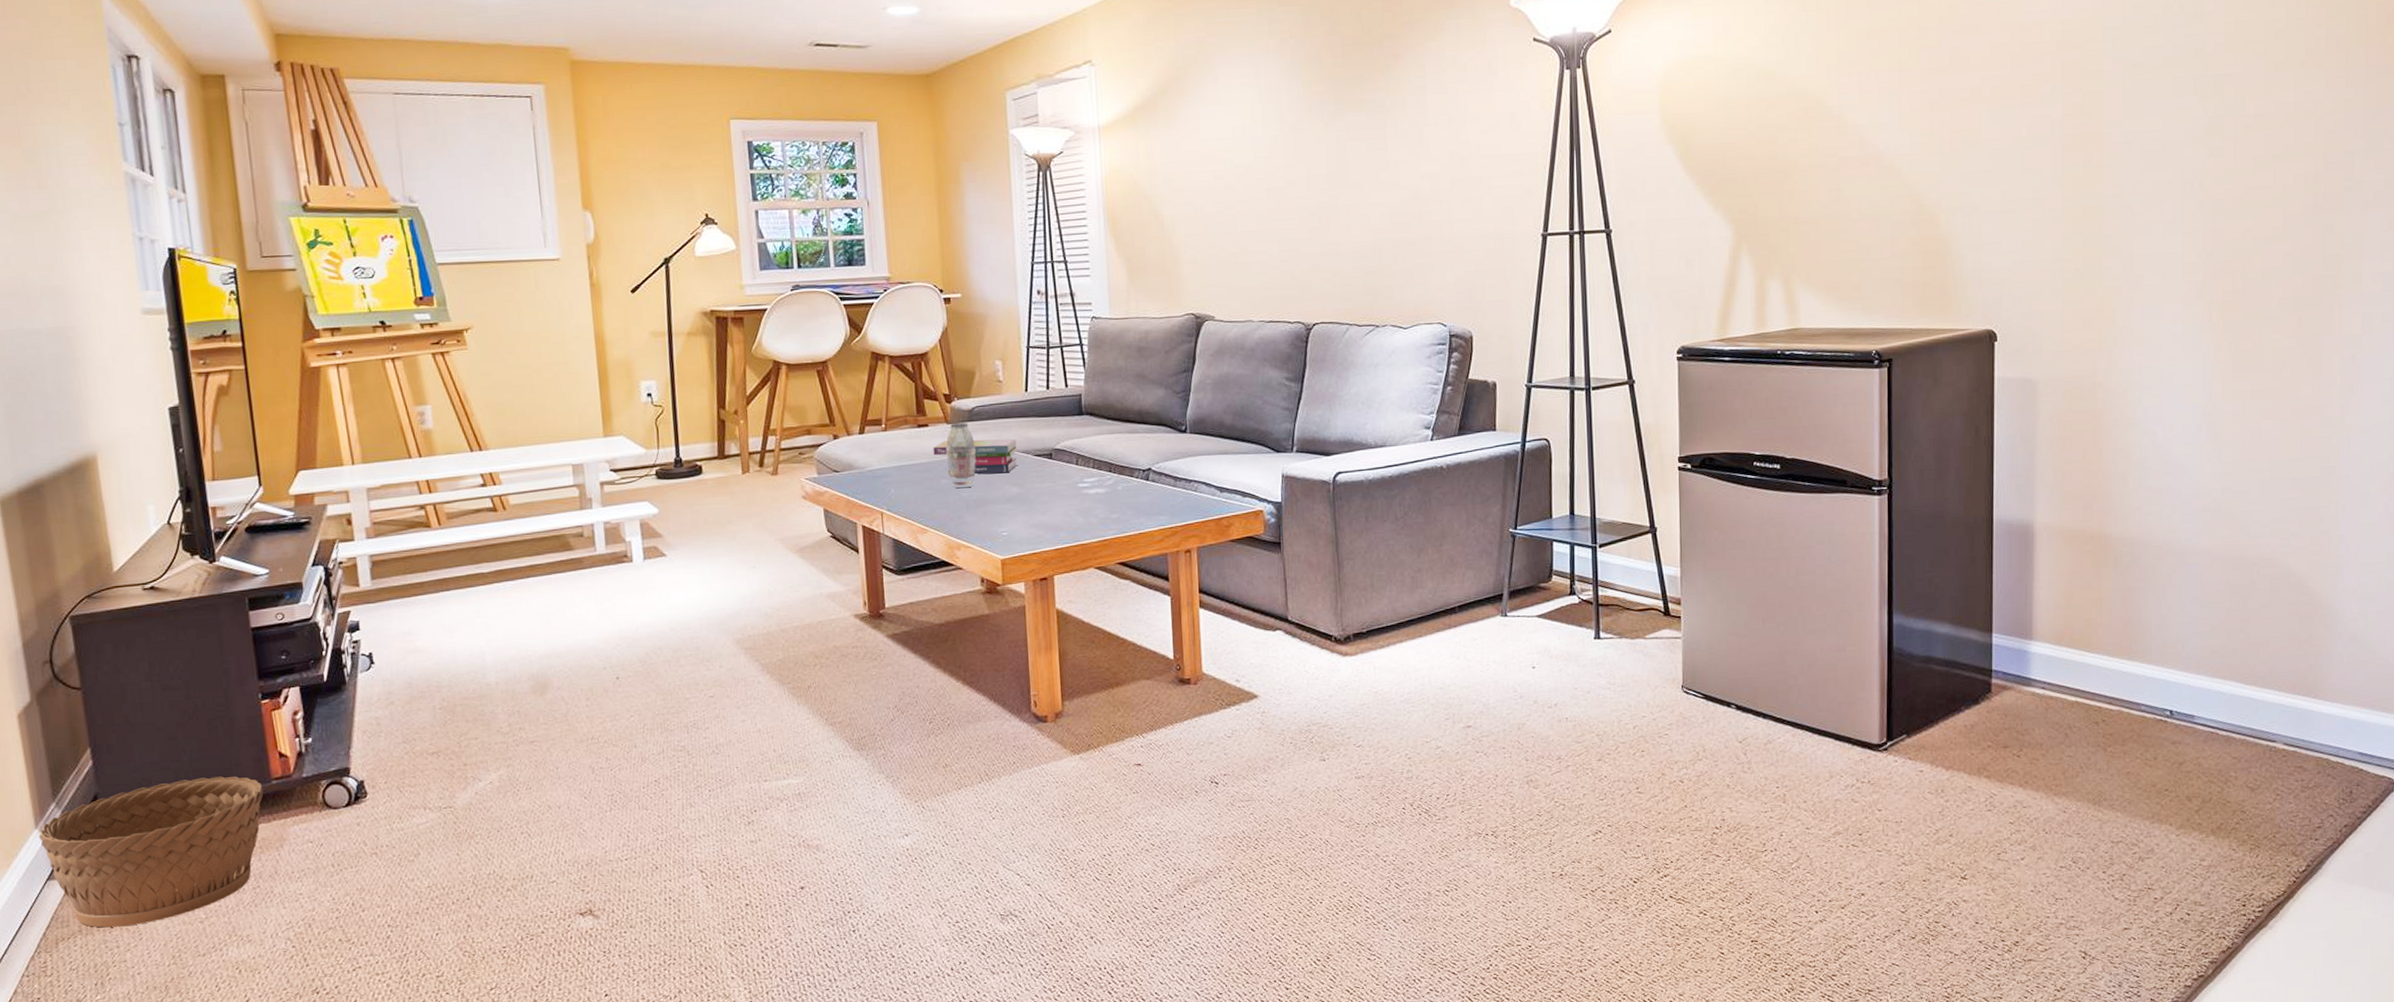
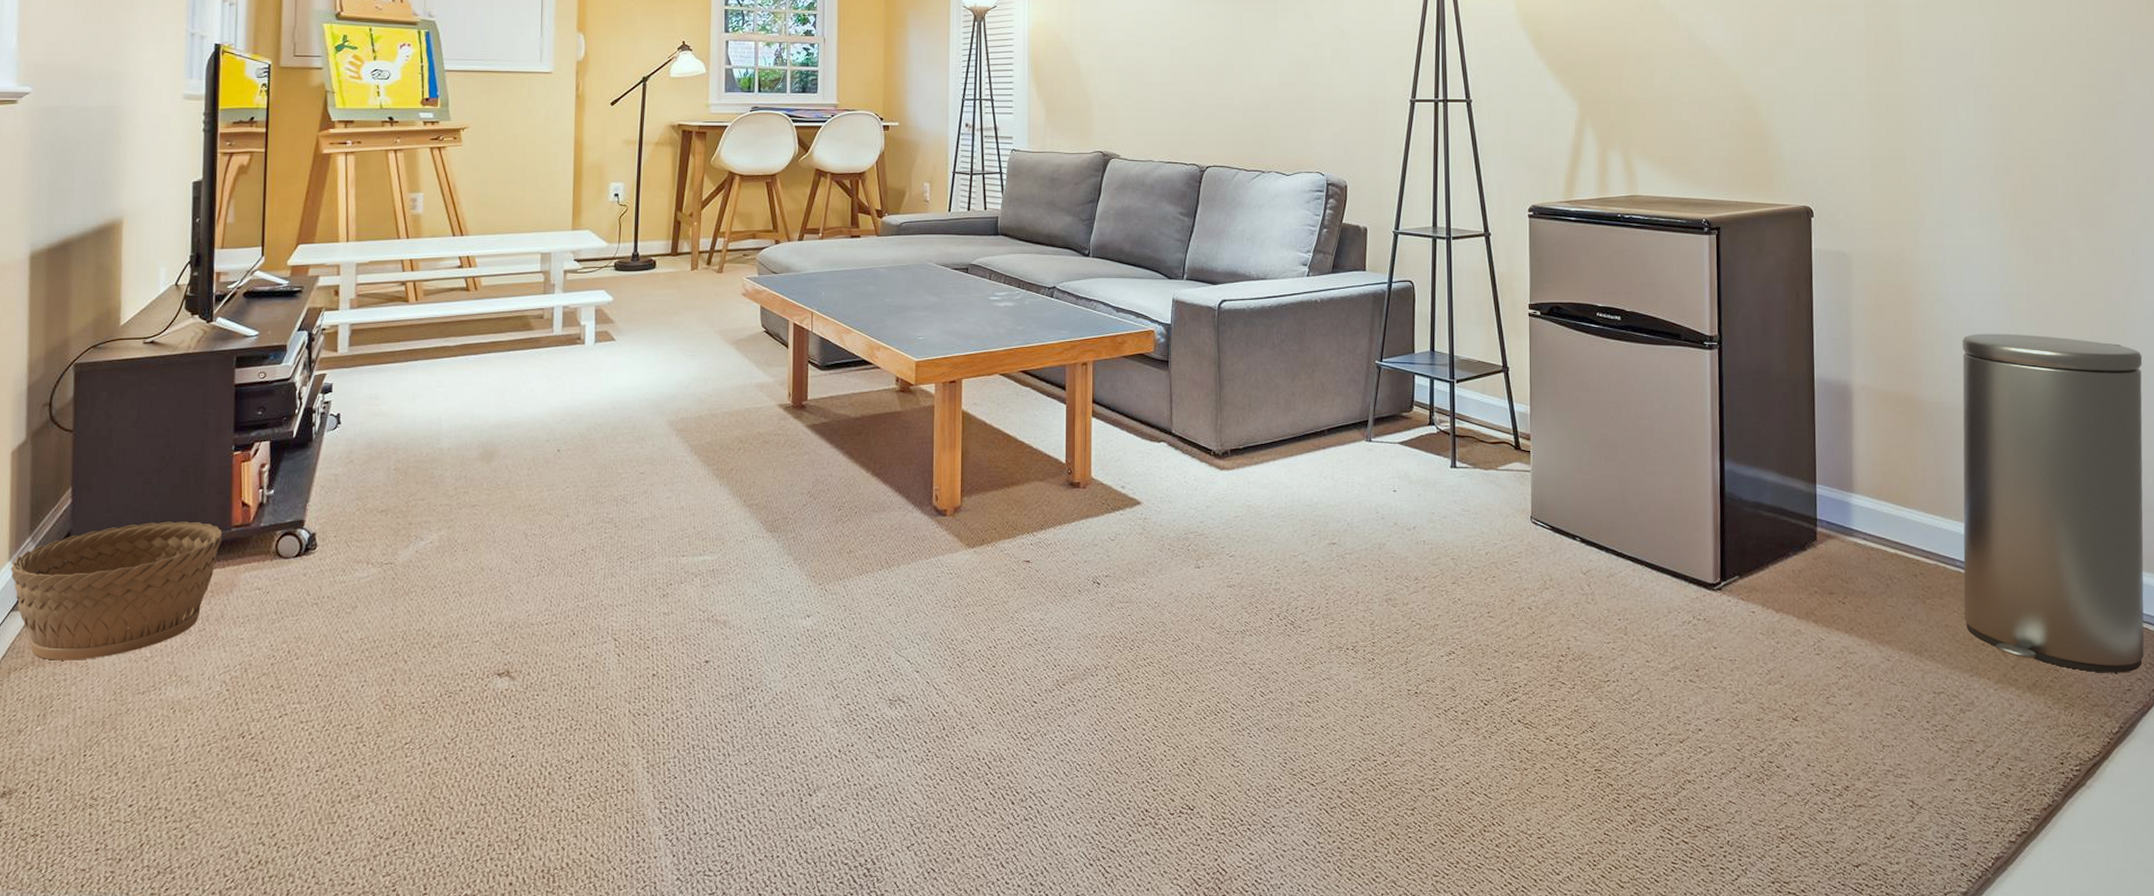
books: present [933,438,1017,474] -> none [862,251,938,283]
vase: present [945,422,976,489] -> none [874,235,900,295]
pedal bin: none [2147,458,2356,812] -> present [1962,333,2144,673]

